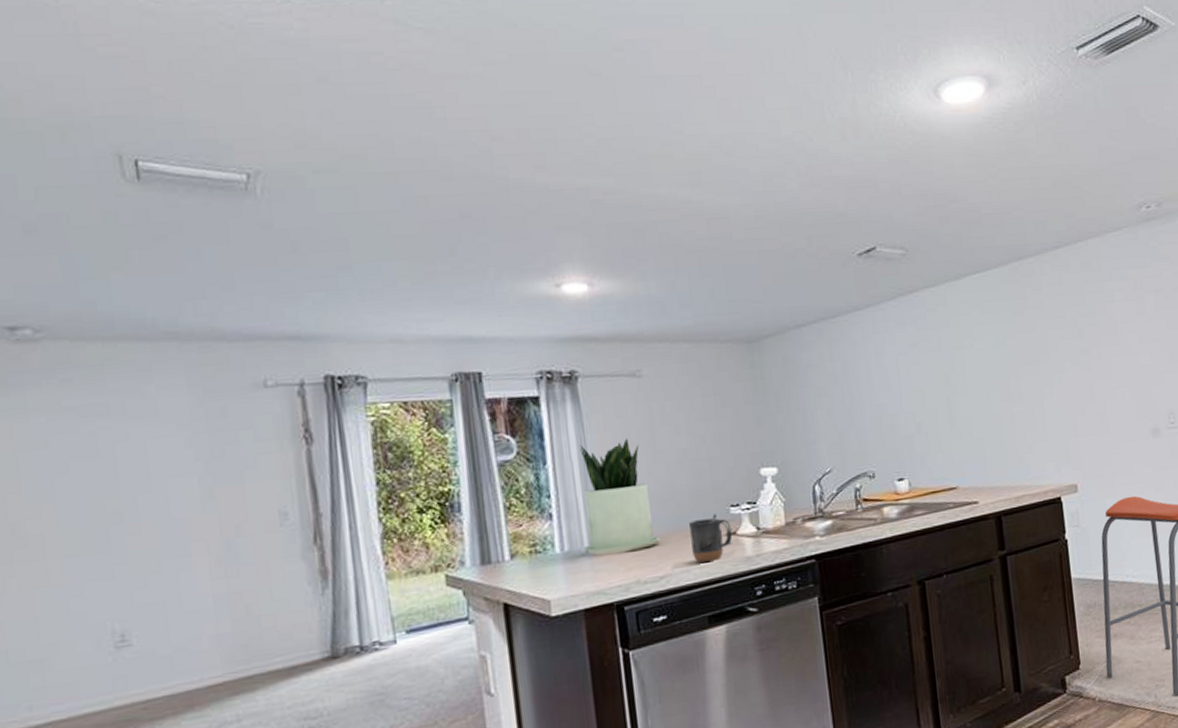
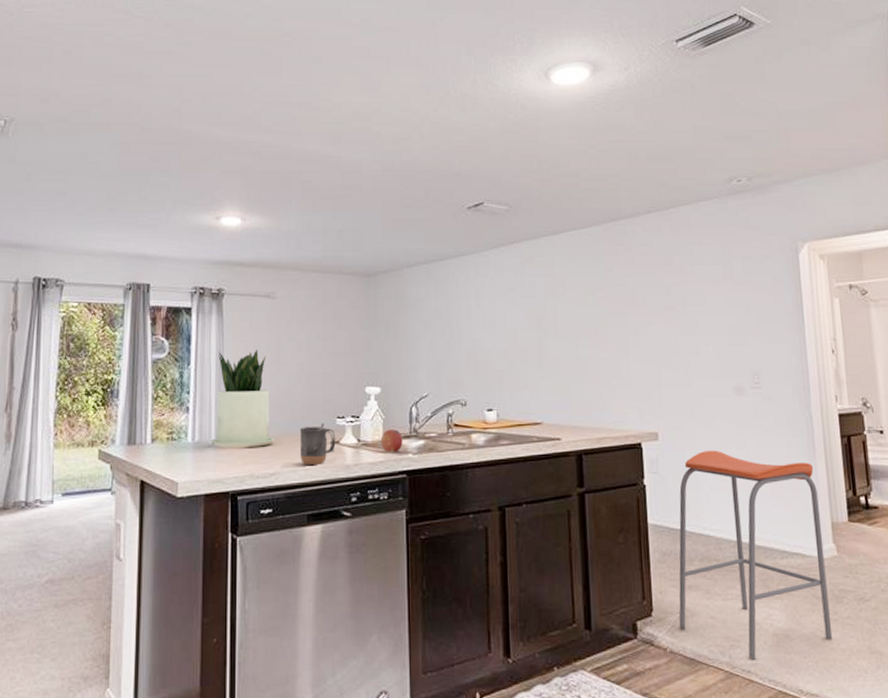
fruit: none [783,512,808,538] -> present [381,429,403,452]

